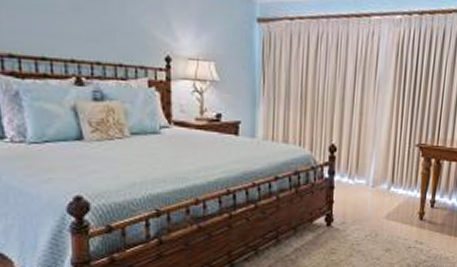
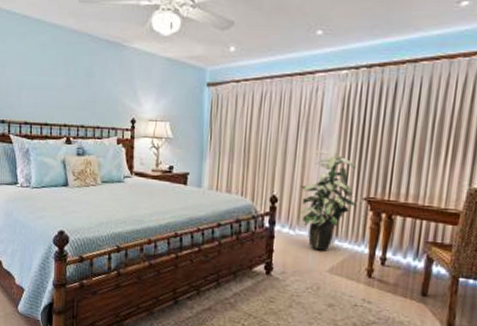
indoor plant: none [358,97,410,197] -> present [300,150,357,250]

